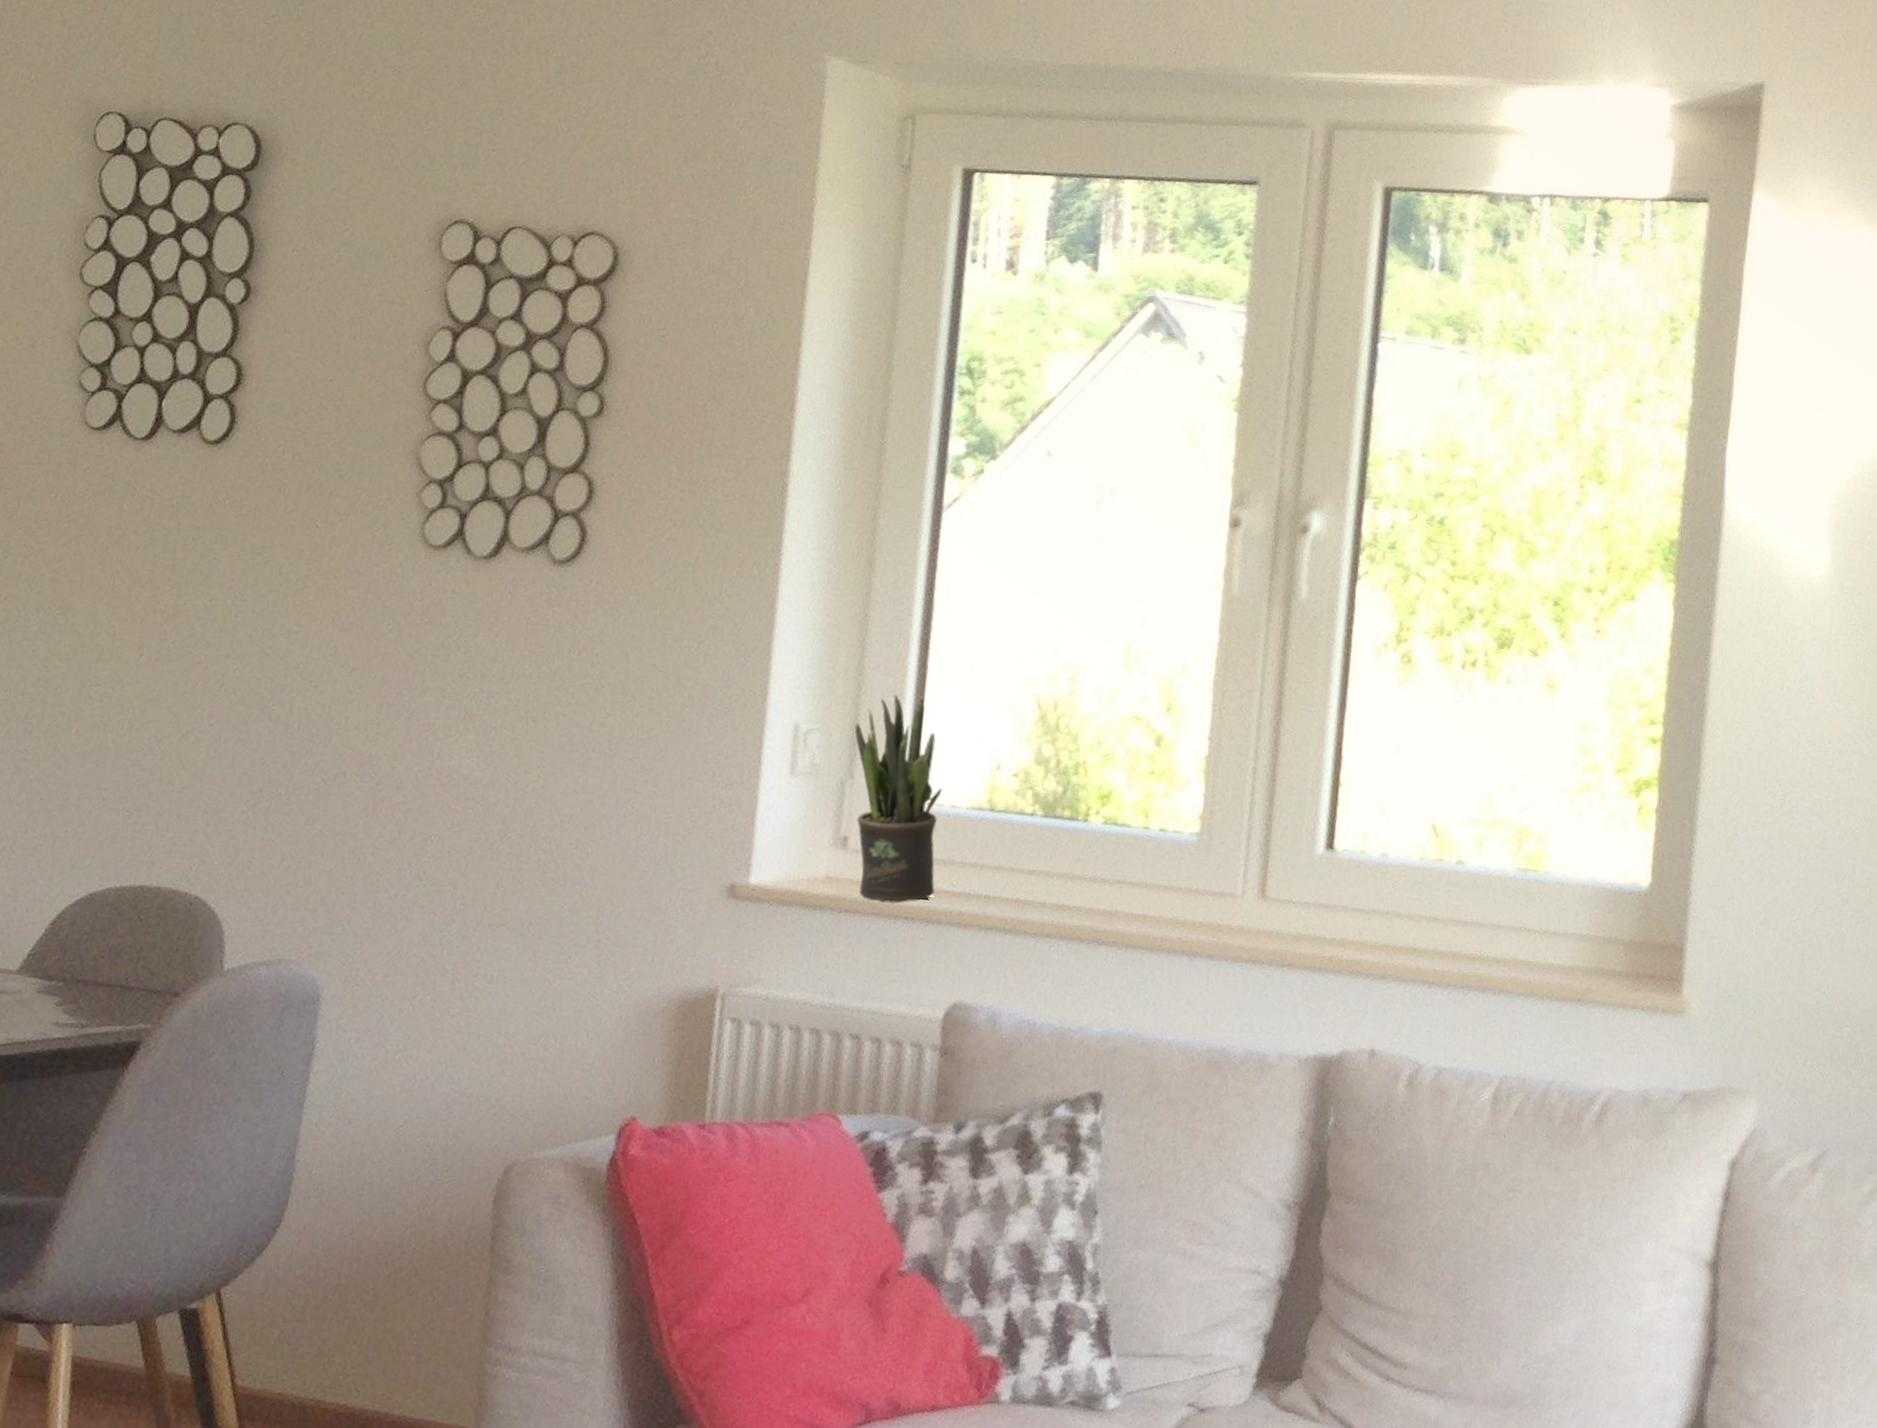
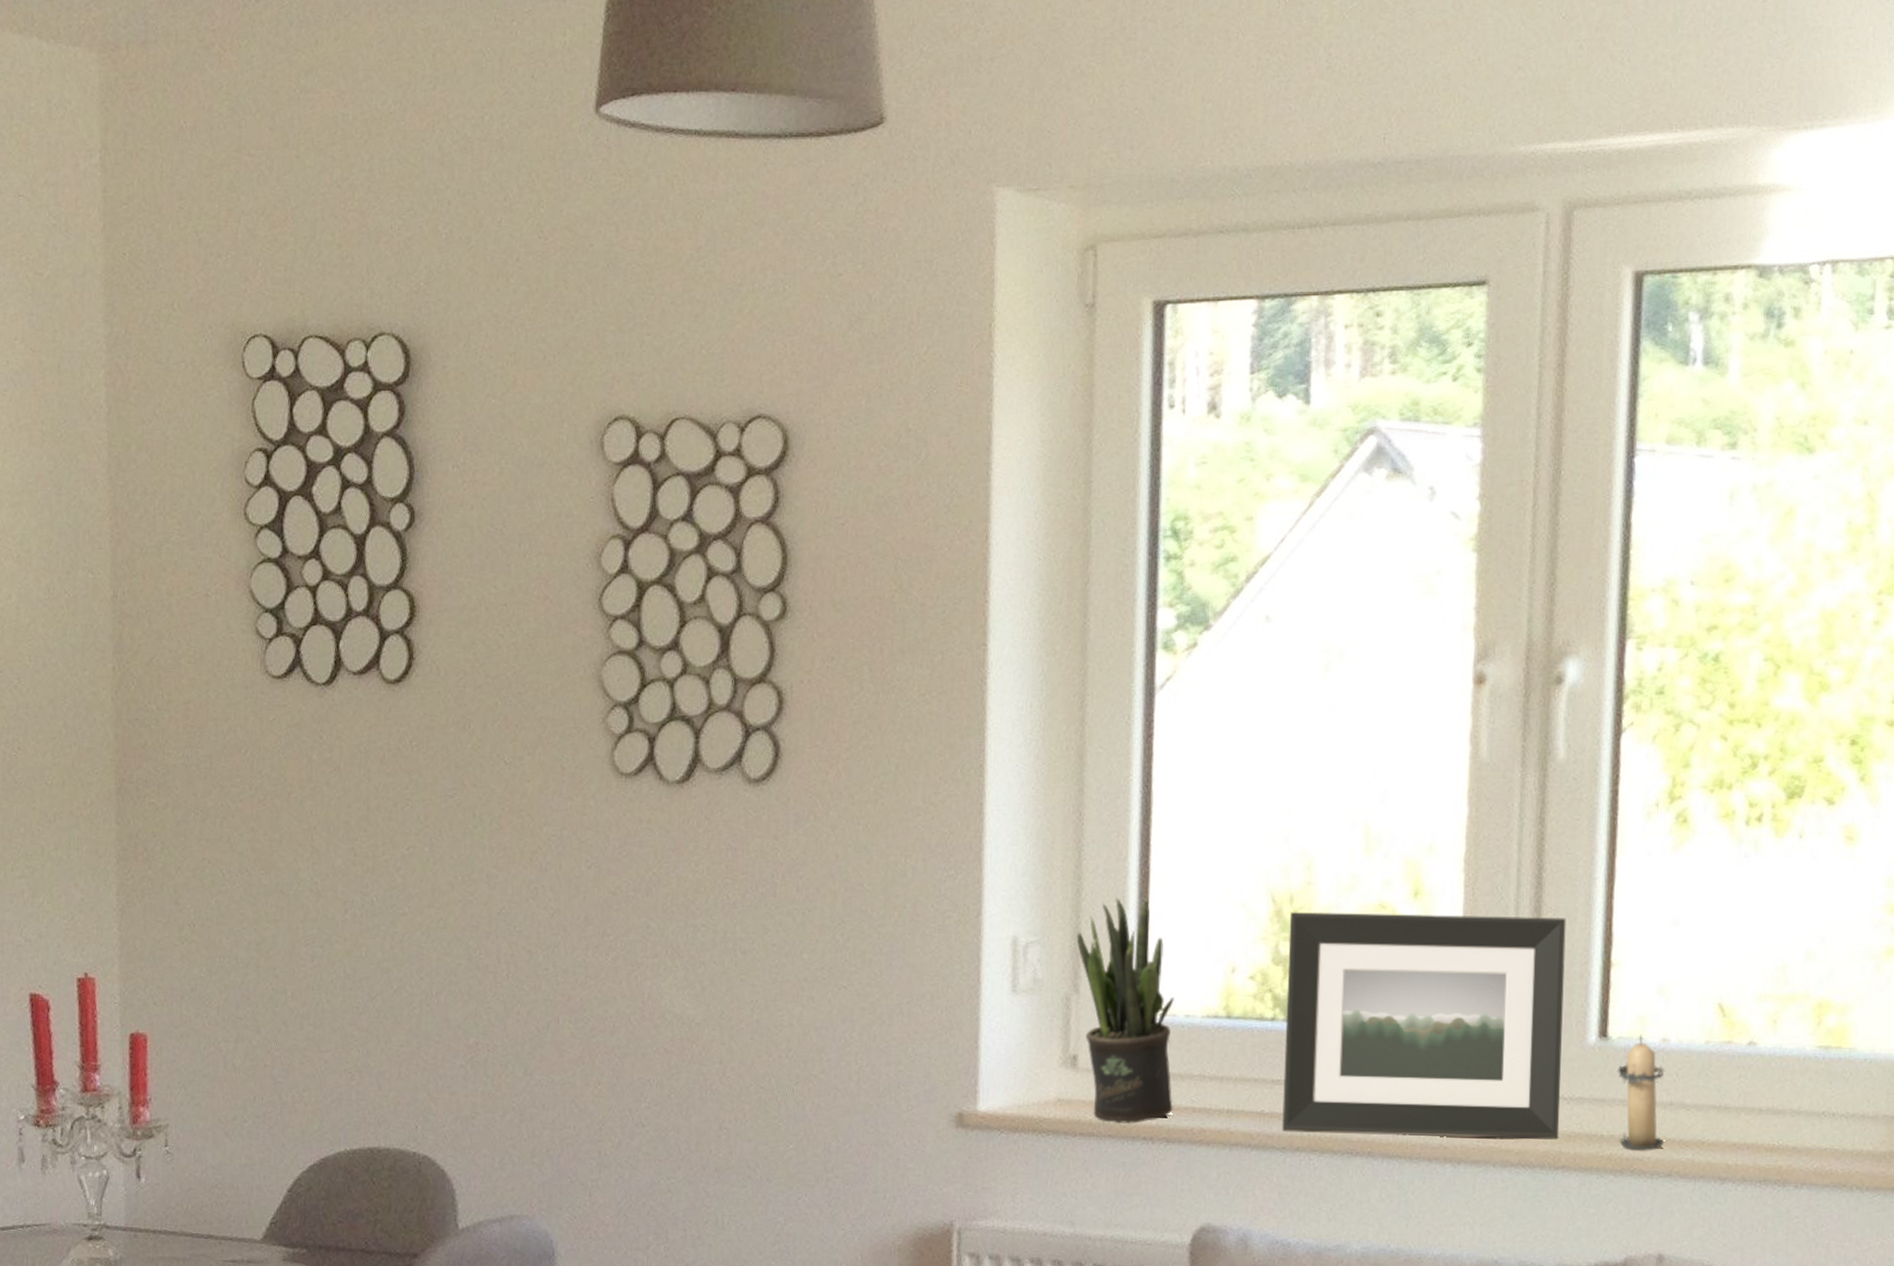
picture frame: none [1034,718,1302,940] -> present [1282,912,1566,1140]
candle: none [1340,849,1383,955] -> present [1617,1035,1665,1152]

